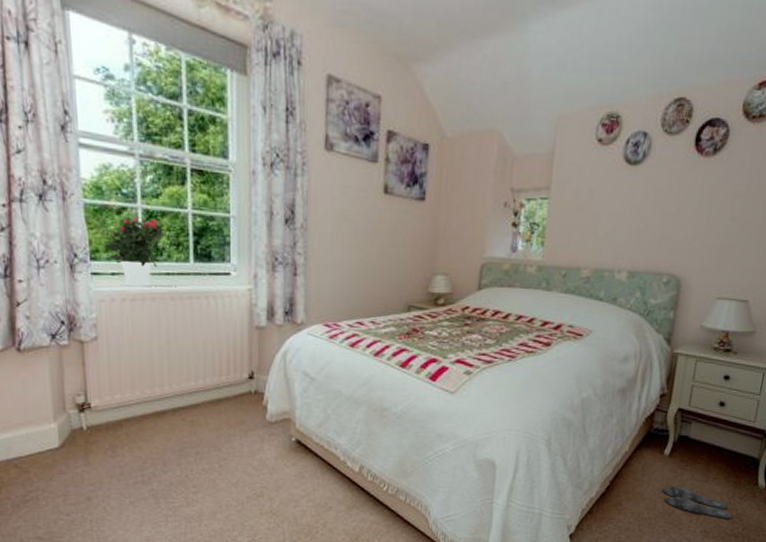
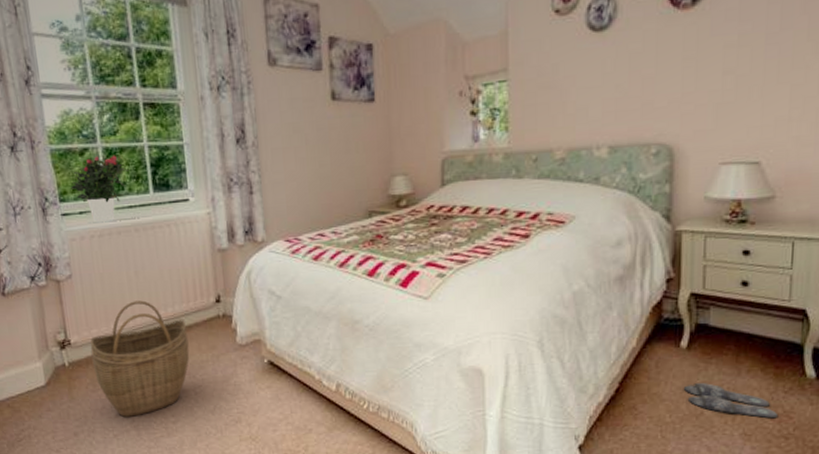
woven basket: none [112,370,217,486] -> present [90,300,190,418]

